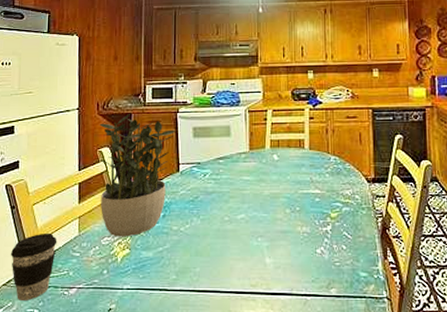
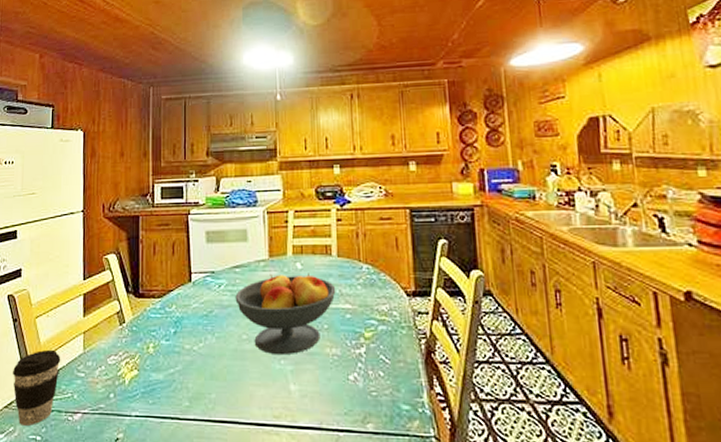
potted plant: present [99,113,176,237] -> none [105,215,187,356]
fruit bowl: none [219,163,307,234] -> present [235,273,336,356]

